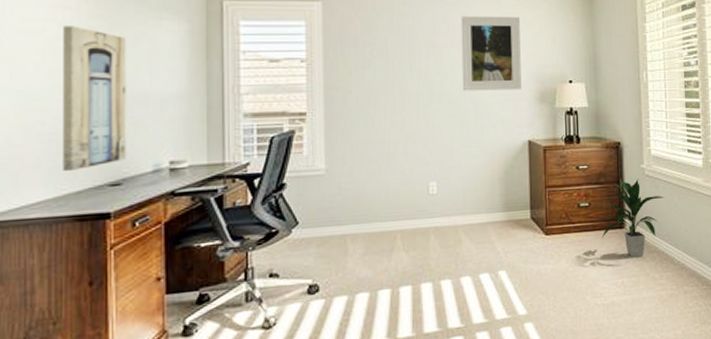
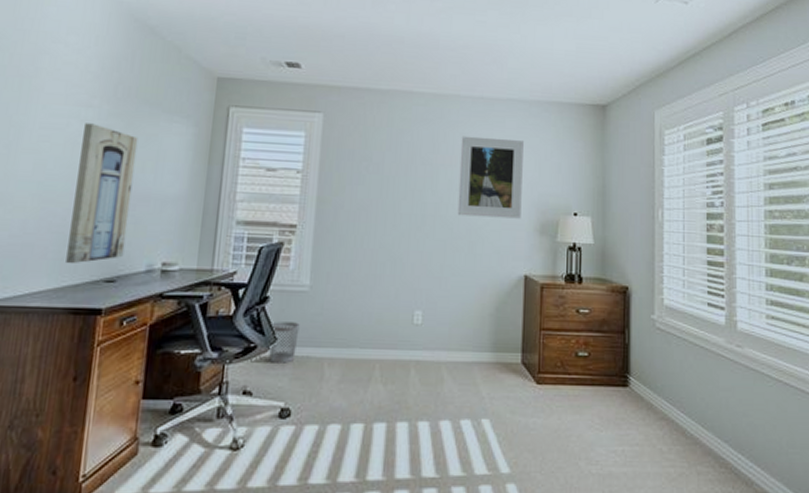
wastebasket: none [290,205,319,245] -> present [269,322,300,363]
indoor plant: present [601,179,665,258] -> none [601,331,678,424]

